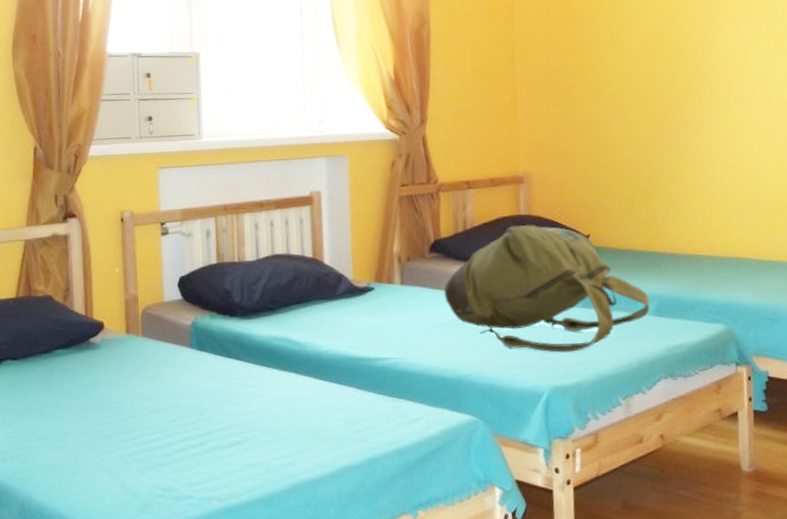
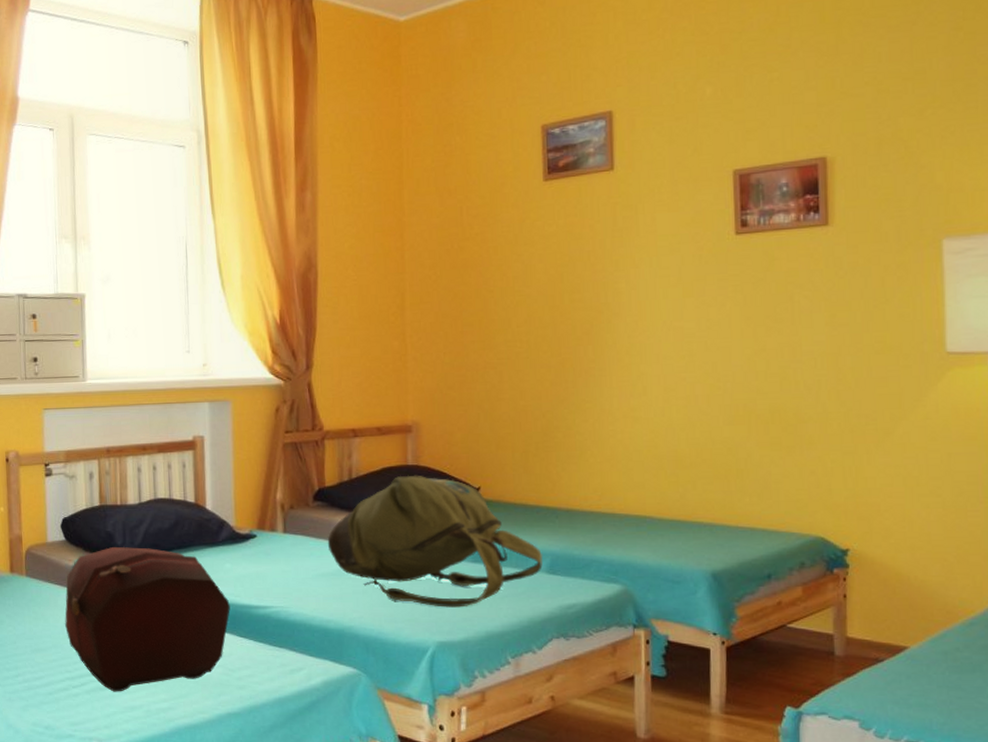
backpack: none [182,303,349,450] -> present [65,546,230,692]

